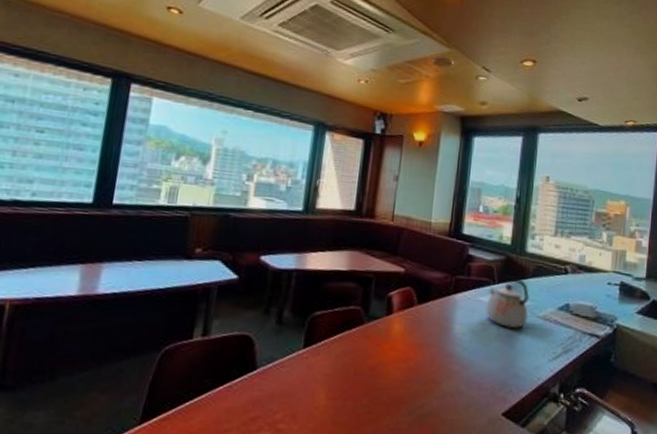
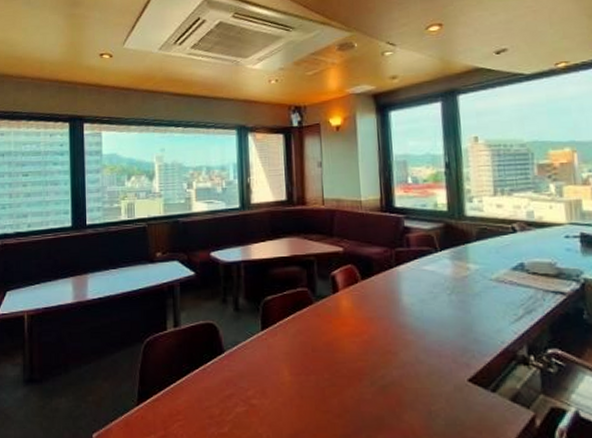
kettle: present [485,275,529,329] -> none [431,241,479,294]

